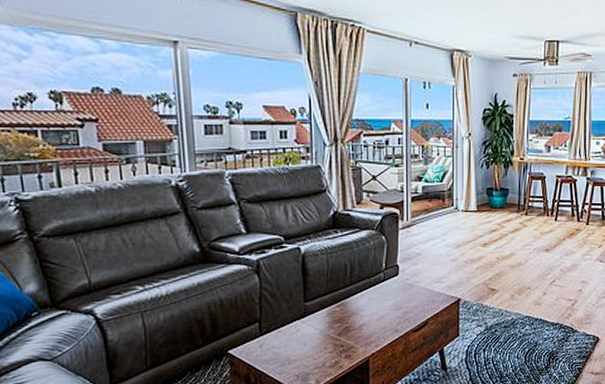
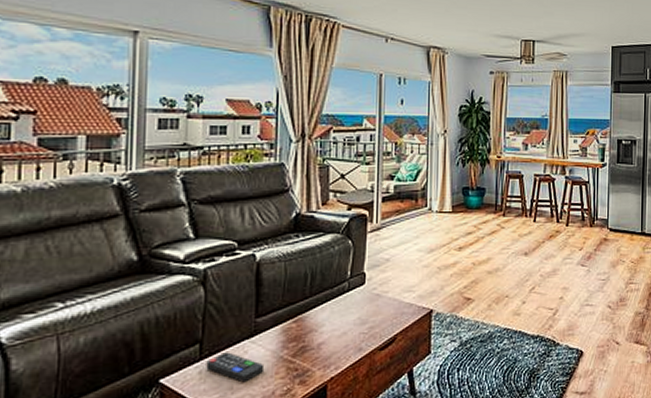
remote control: none [265,330,315,355] -> present [206,352,265,383]

